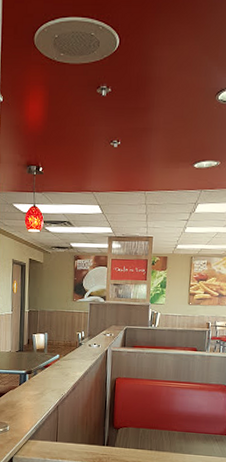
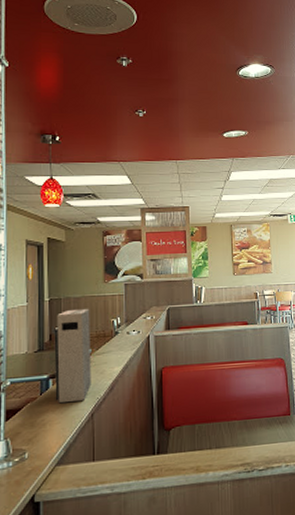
air purifier: none [30,321,60,394] -> present [54,308,92,404]

